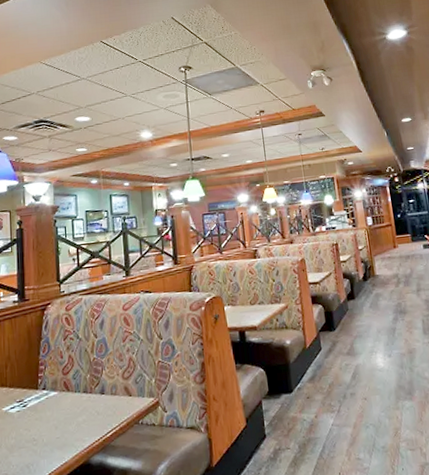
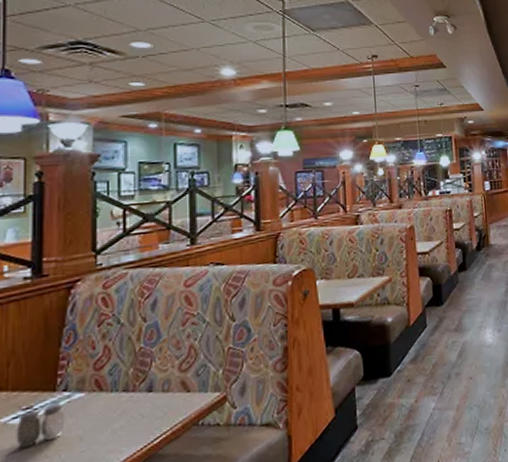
salt and pepper shaker: none [13,398,45,431] -> present [16,402,65,448]

